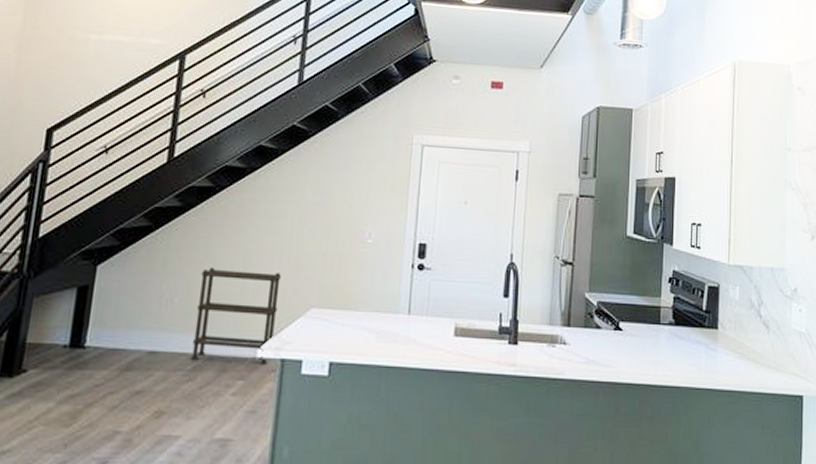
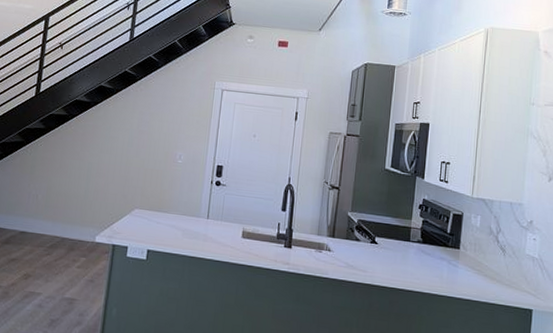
towel rack: present [190,266,281,365] -> none [48,173,114,248]

